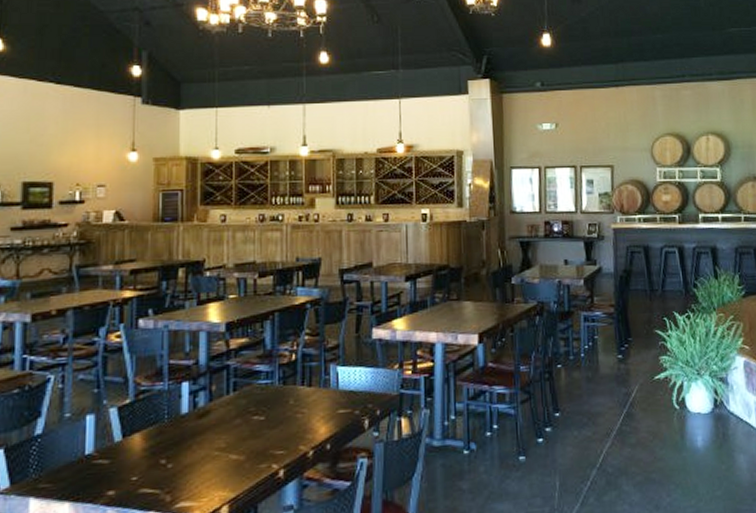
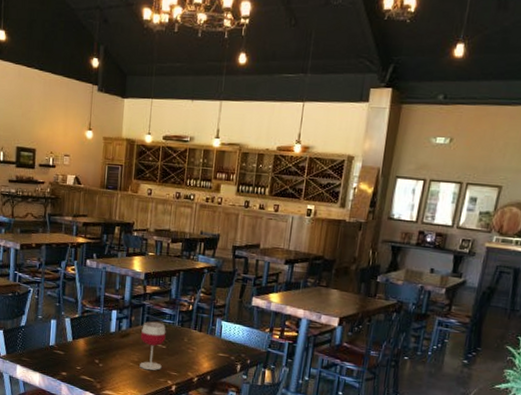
wineglass: none [226,385,263,457] -> present [139,321,166,370]

